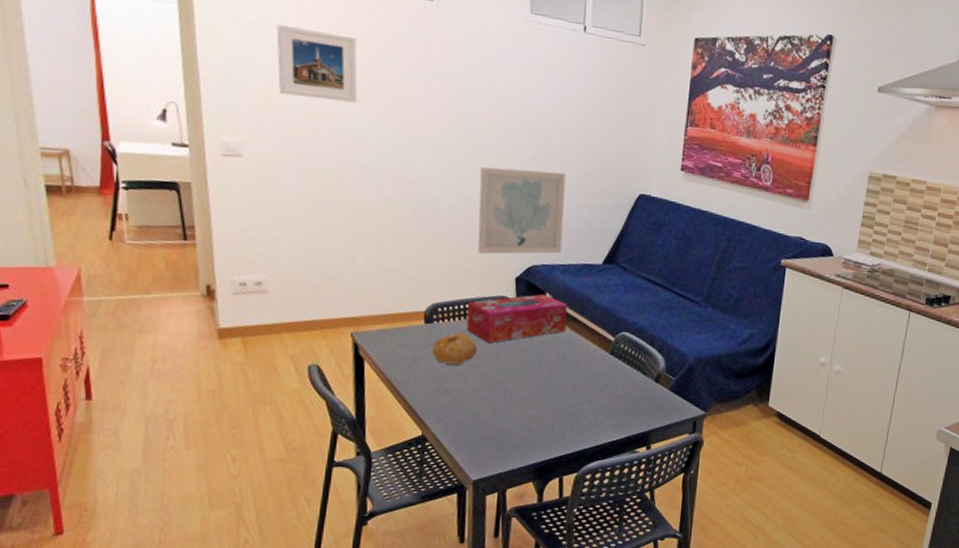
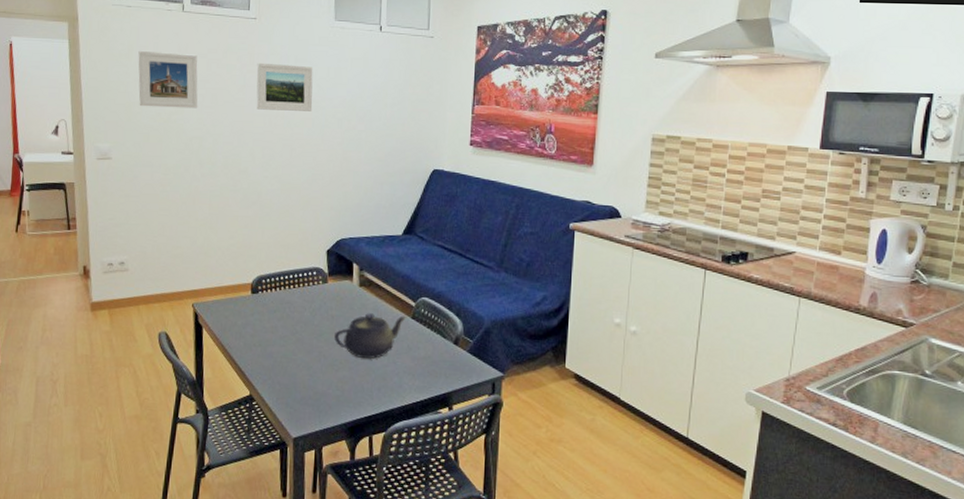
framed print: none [432,54,503,118] -> present [256,62,313,111]
fruit: present [432,333,478,365] -> none [257,302,296,331]
tissue box: present [466,294,568,343] -> none [286,265,373,310]
wall art: present [477,167,566,255] -> none [294,154,368,231]
teapot: none [521,347,605,396] -> present [333,313,407,359]

